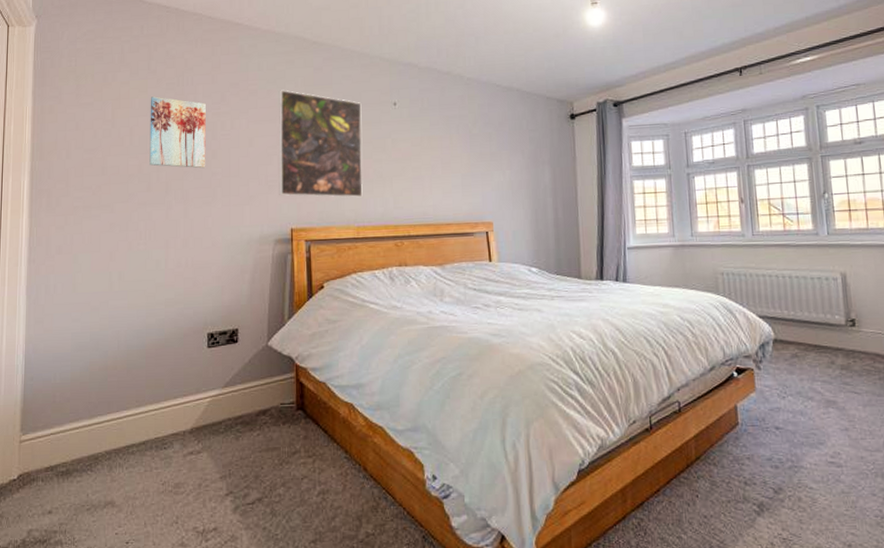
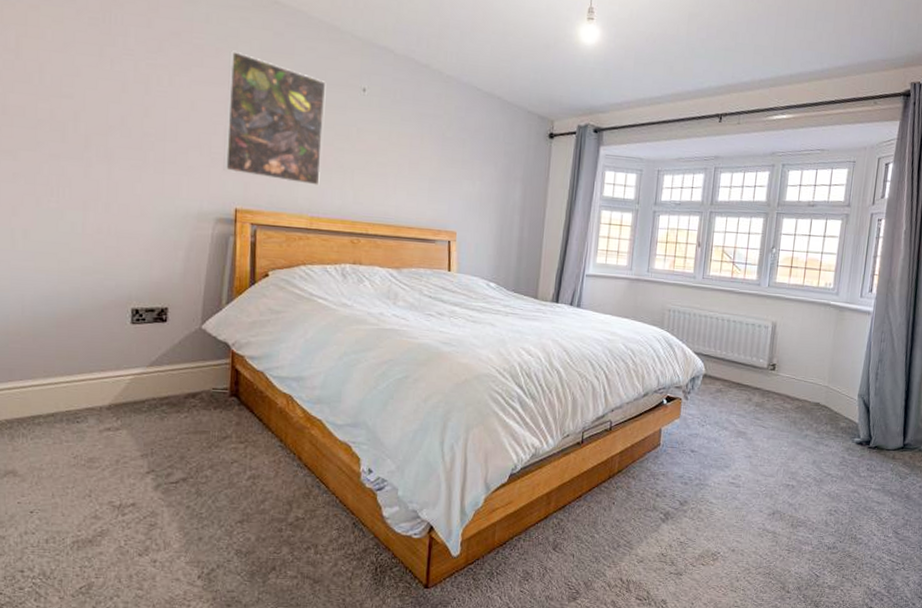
wall art: present [149,96,206,169] -> none [64,30,139,126]

